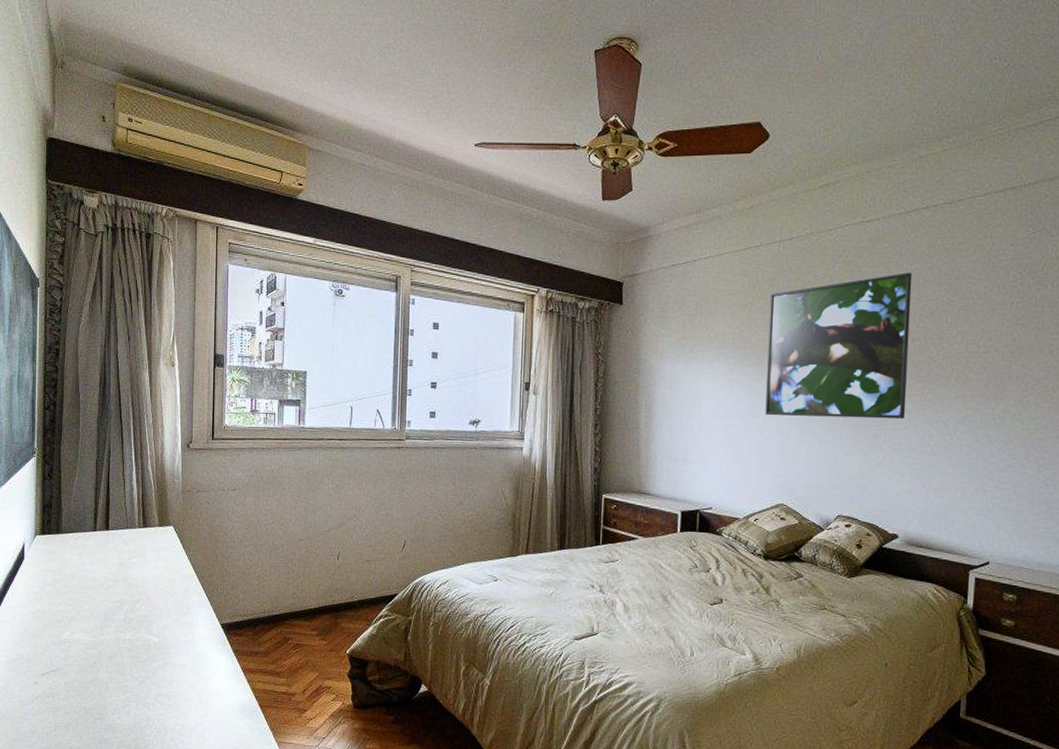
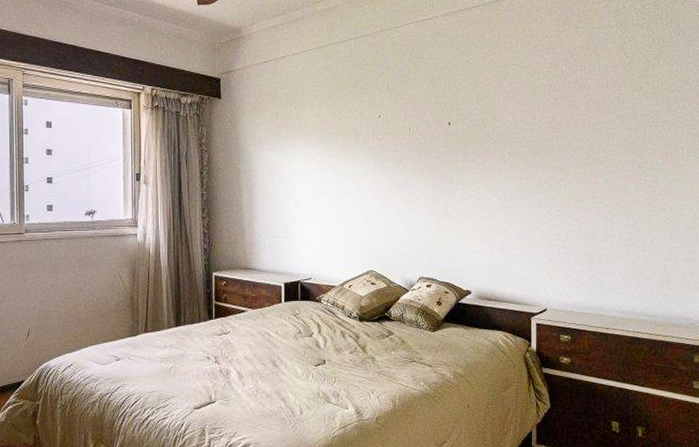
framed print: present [765,272,913,419] -> none [350,62,470,193]

